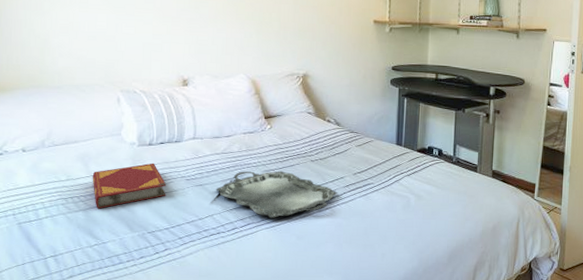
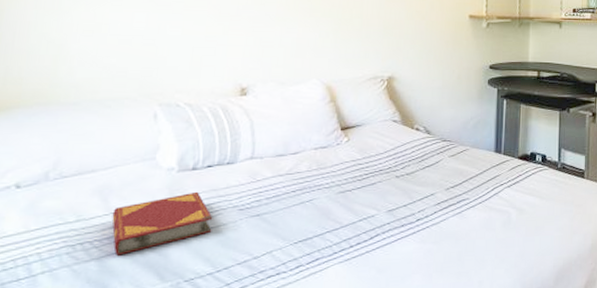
serving tray: present [215,171,337,218] -> none [276,191,427,249]

